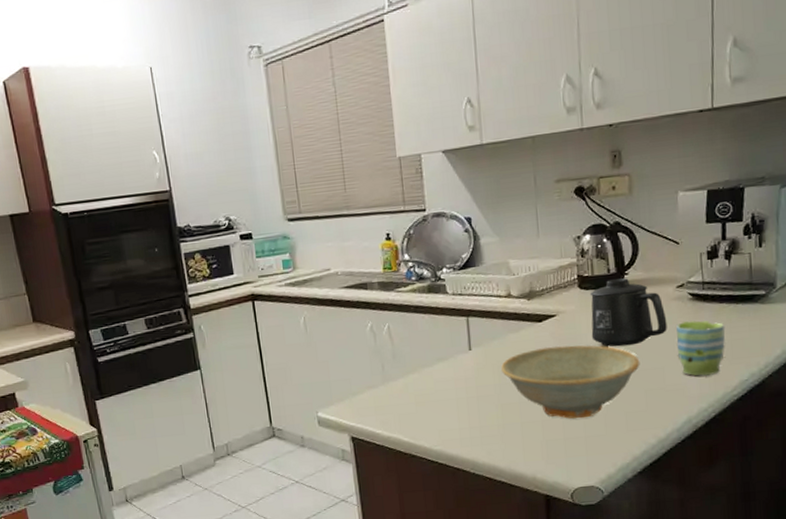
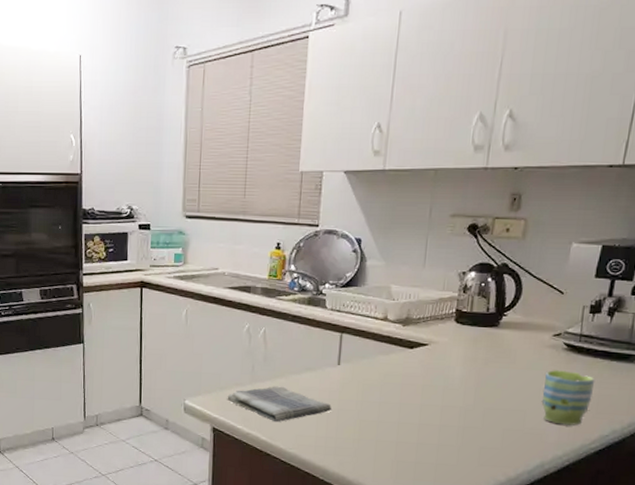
dish towel: none [361,381,470,420] -> present [227,386,331,422]
dish: present [501,345,640,419] -> none [366,373,503,446]
mug: present [590,278,667,347] -> none [459,318,538,385]

